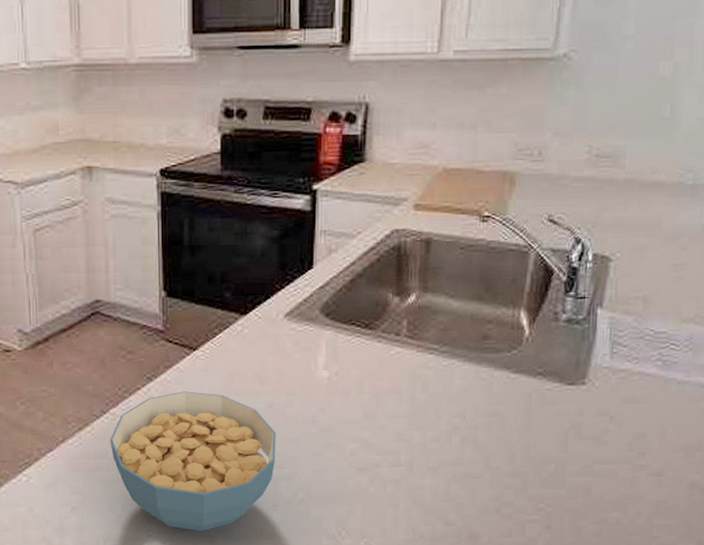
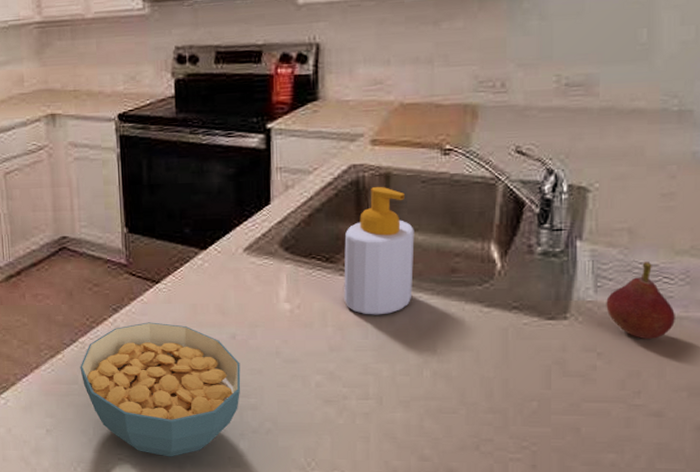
soap bottle: none [381,252,451,382] -> present [344,186,415,315]
fruit: none [620,329,679,403] -> present [606,262,675,339]

